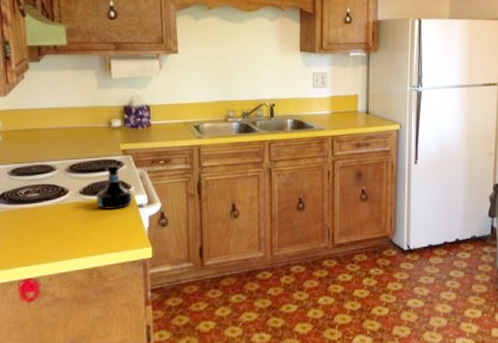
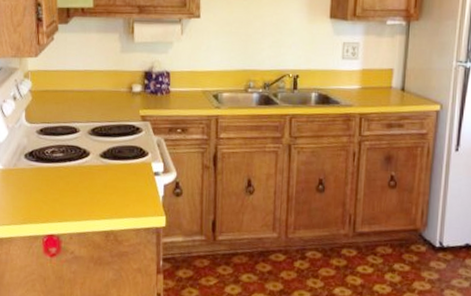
tequila bottle: present [96,164,132,210] -> none [115,130,149,175]

